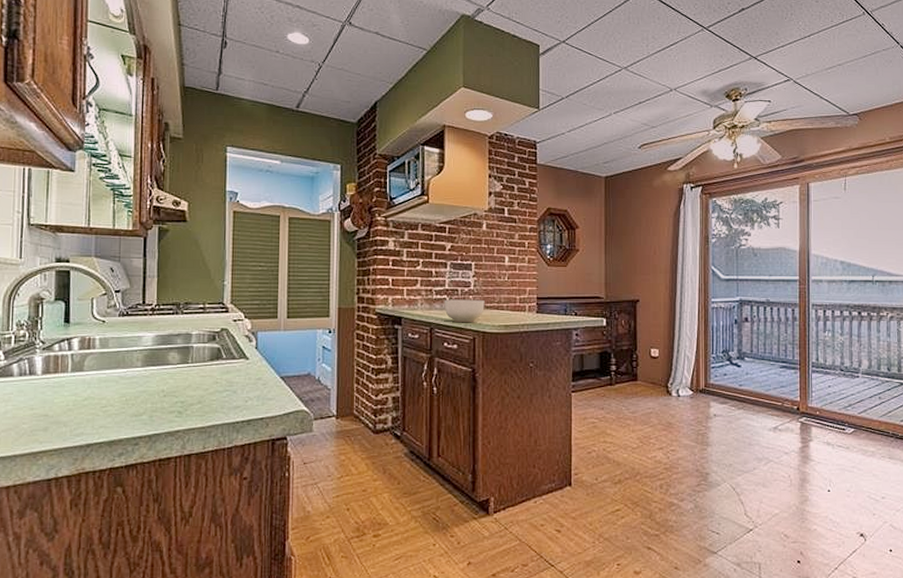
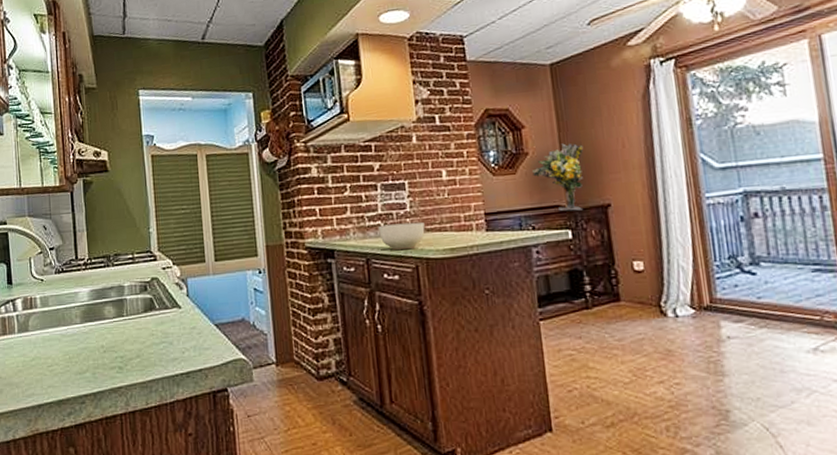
bouquet: none [580,245,624,303] -> present [532,143,584,211]

